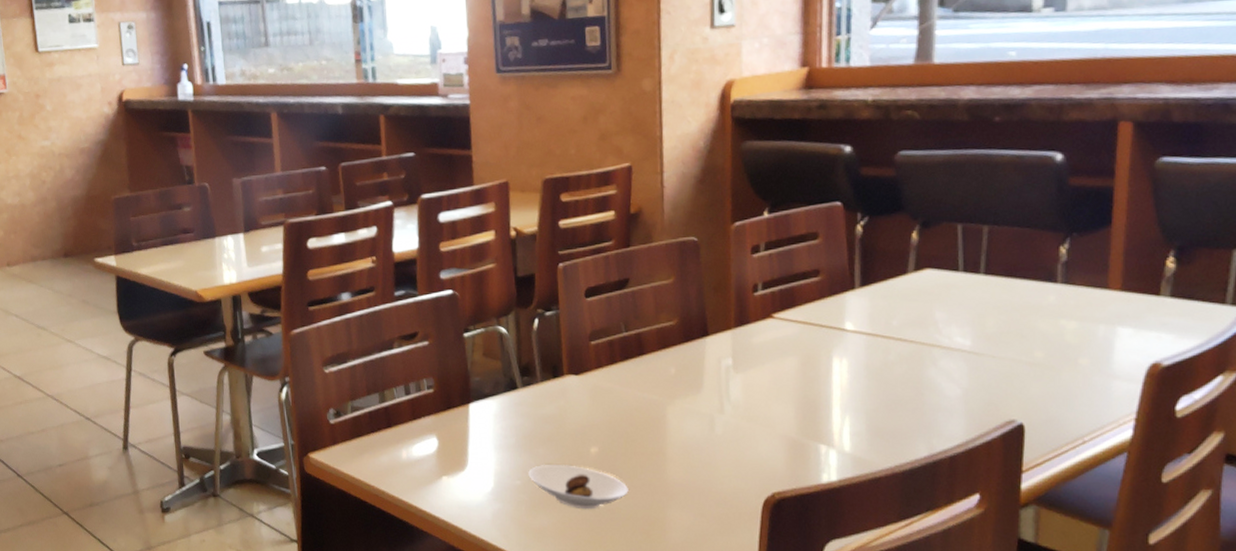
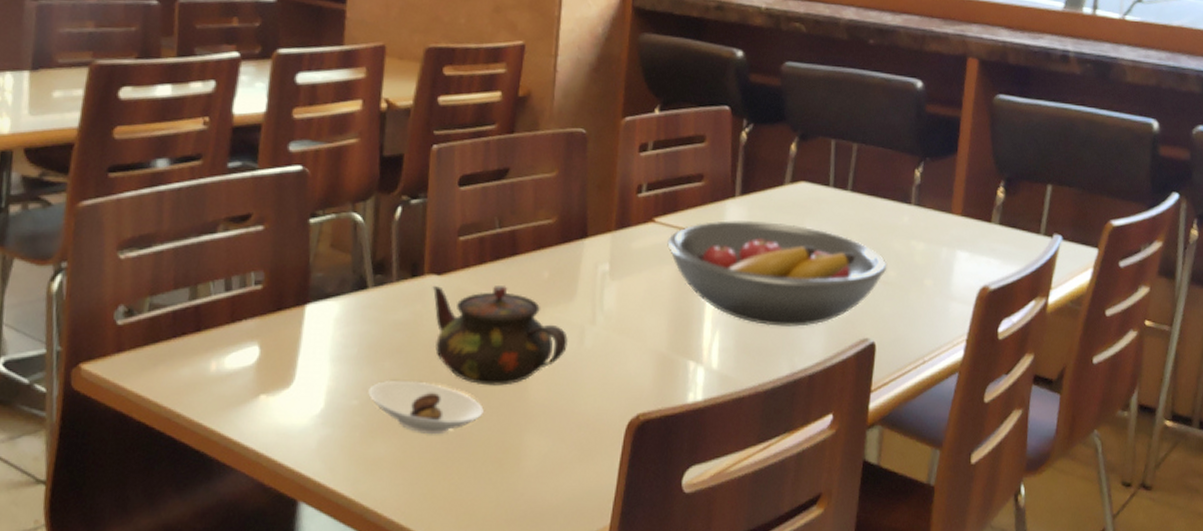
teapot: none [572,382,699,468] -> present [432,286,568,386]
fruit bowl: none [788,310,1033,411] -> present [667,221,888,327]

